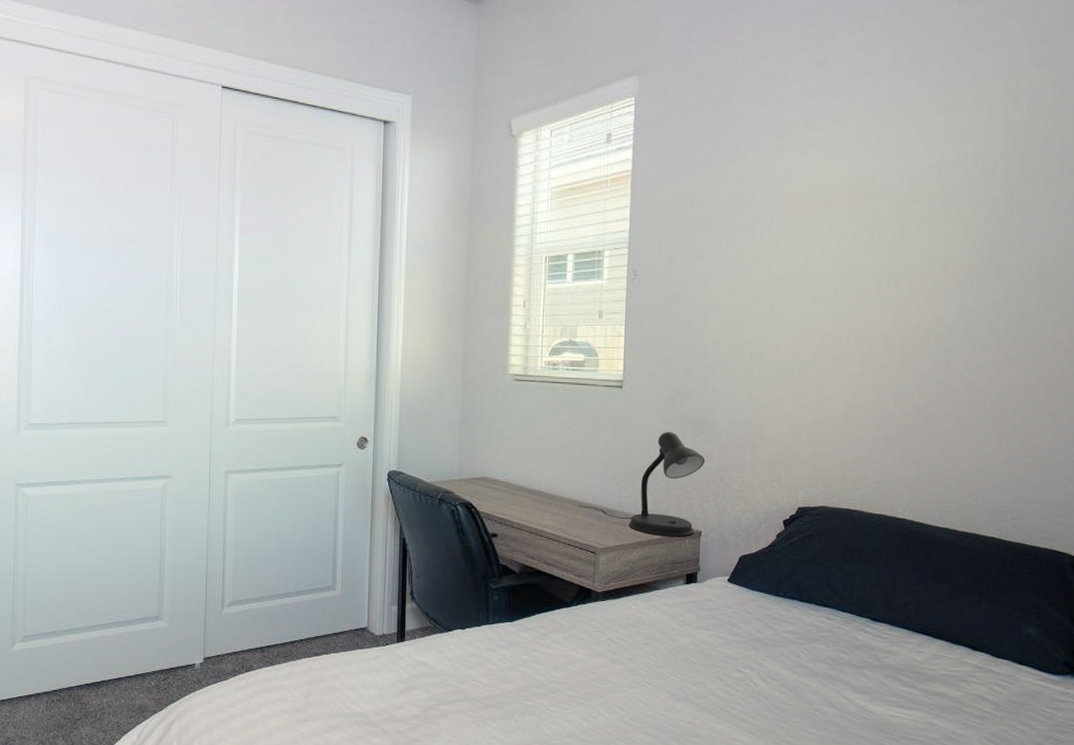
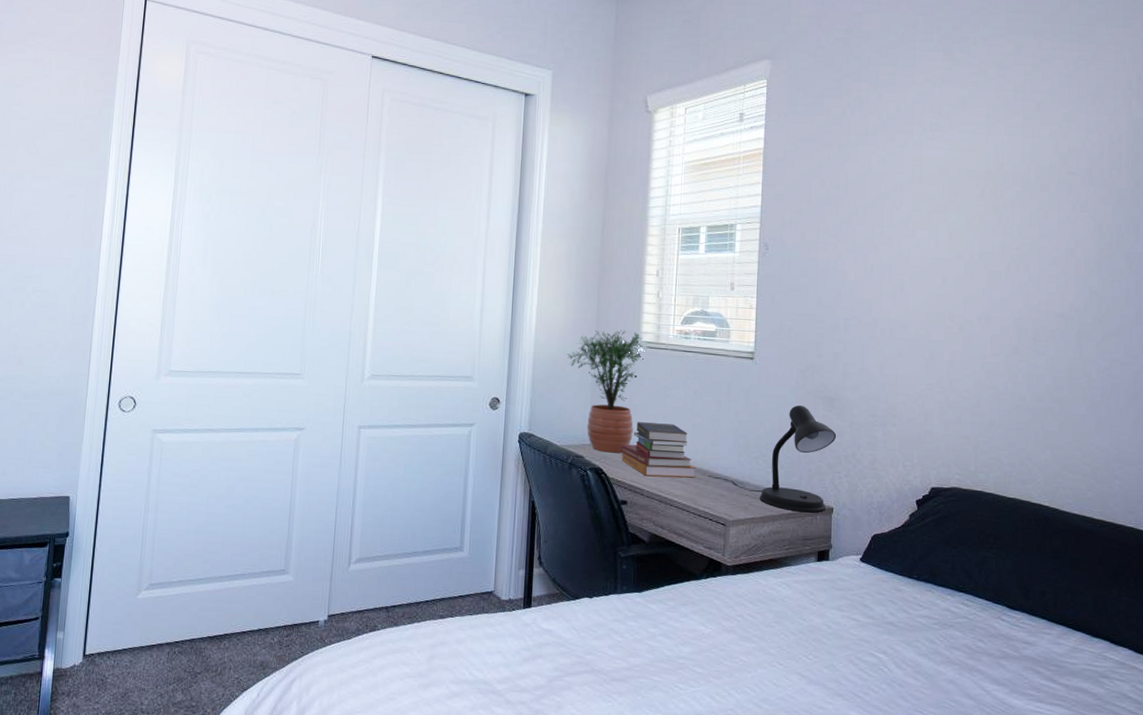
potted plant: none [435,364,513,487] -> present [568,330,645,453]
books: none [490,455,565,509] -> present [621,422,695,478]

